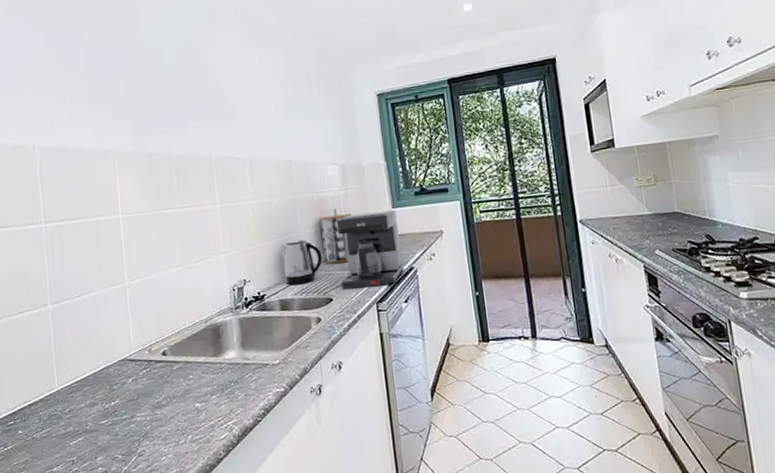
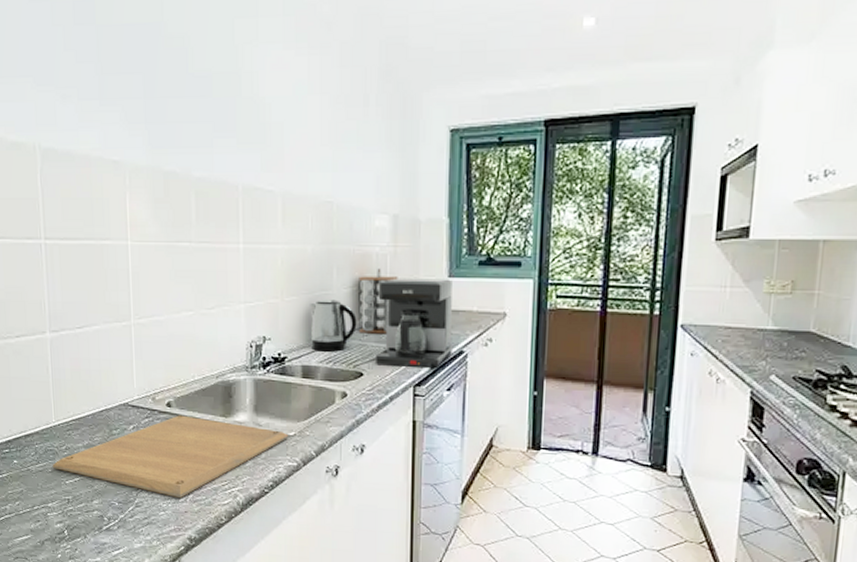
chopping board: none [56,361,275,441] -> present [52,415,289,498]

